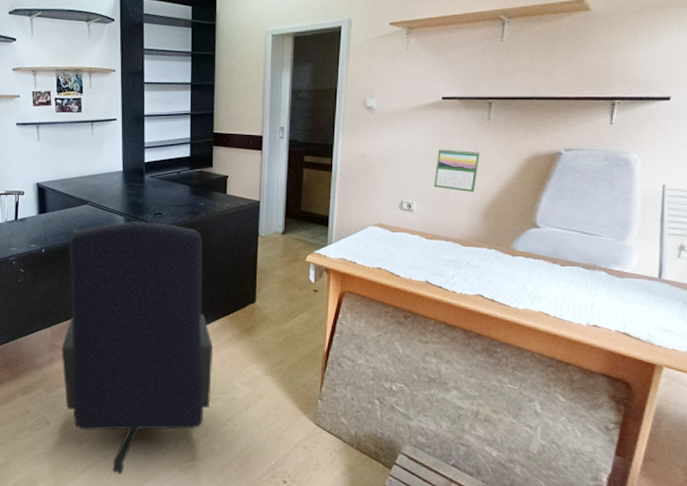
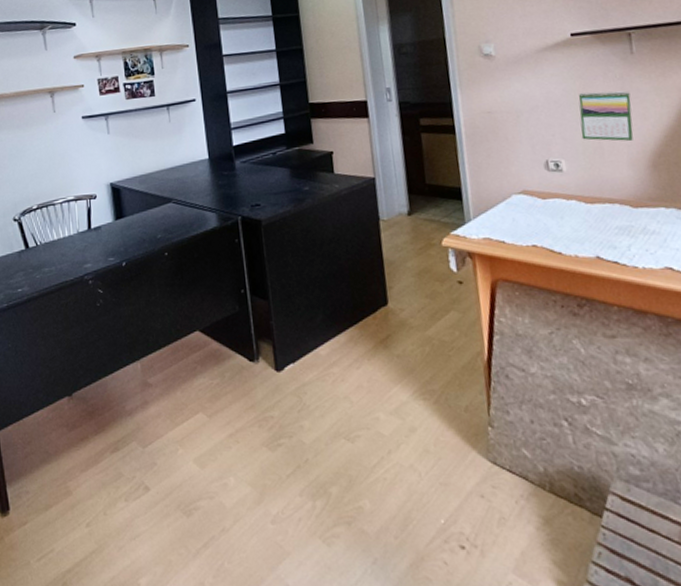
office chair: present [61,221,214,474] -> none [153,216,350,554]

